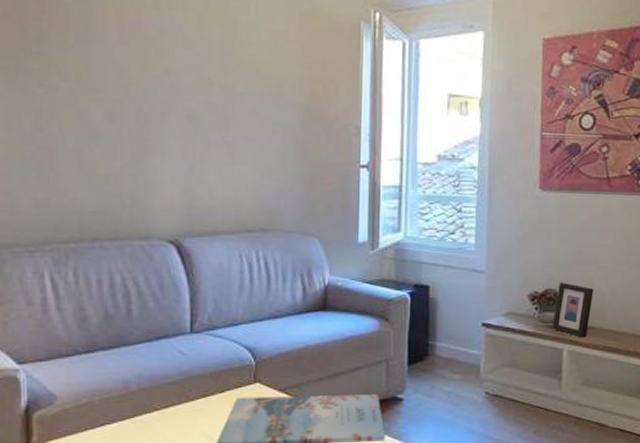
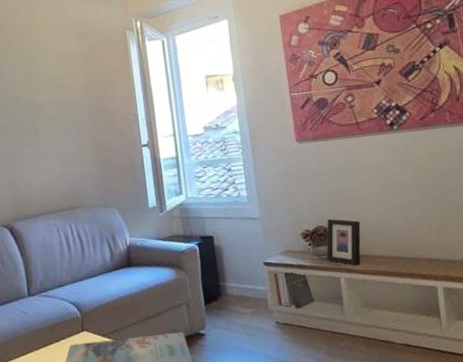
books: none [490,333,532,380] -> present [274,270,315,309]

